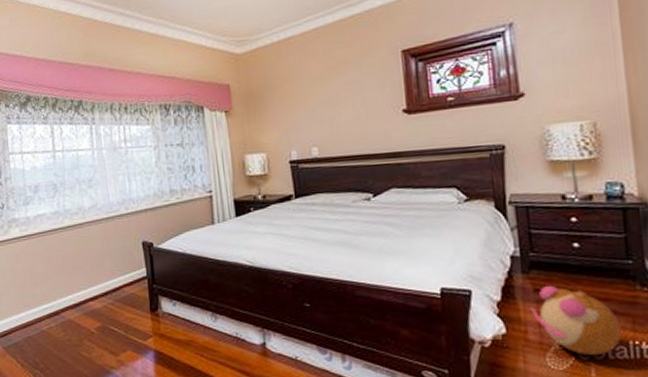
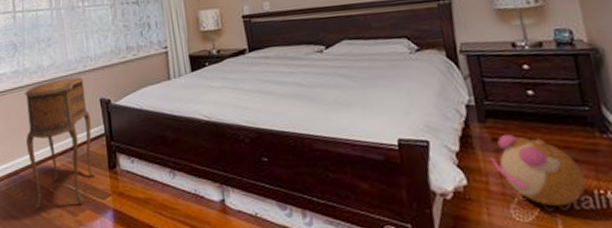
side table: none [64,219,137,348] -> present [24,77,96,209]

